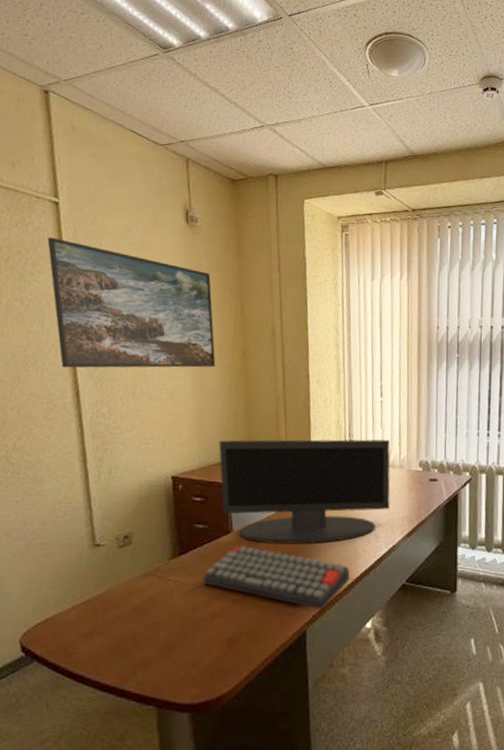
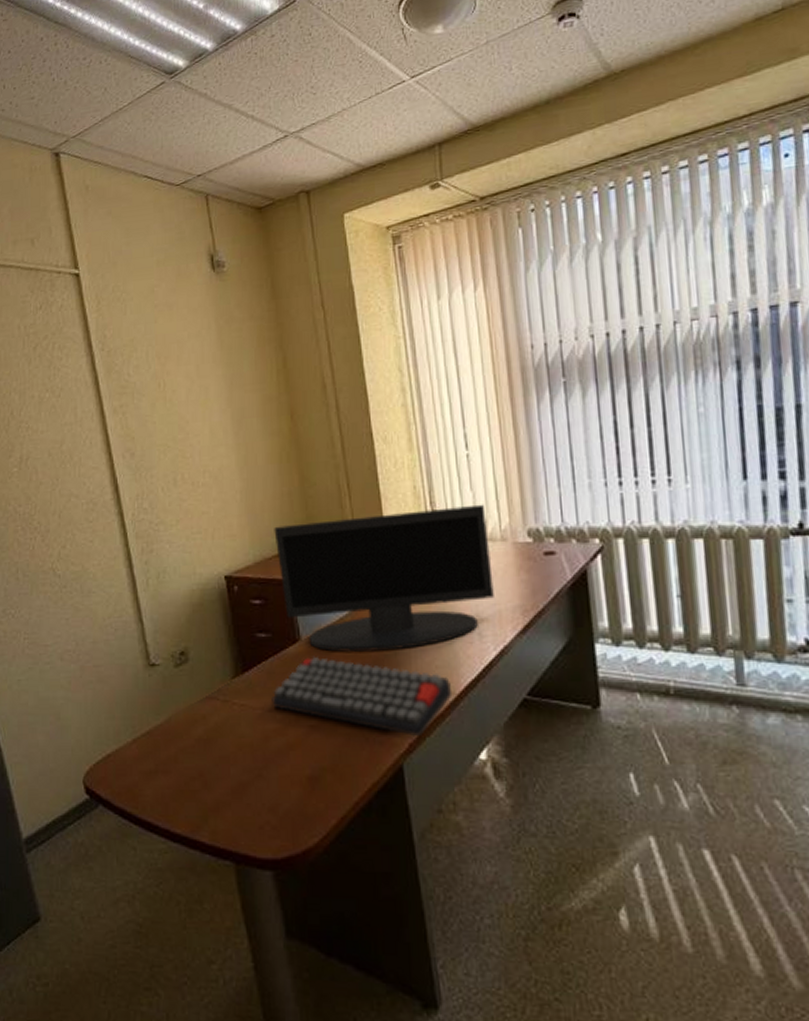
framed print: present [47,237,216,368] -> none [72,314,261,460]

